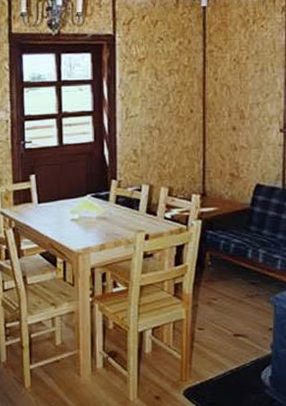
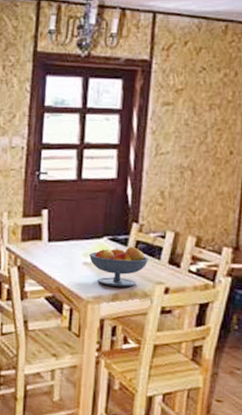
fruit bowl: none [75,201,129,238] -> present [88,246,150,287]

